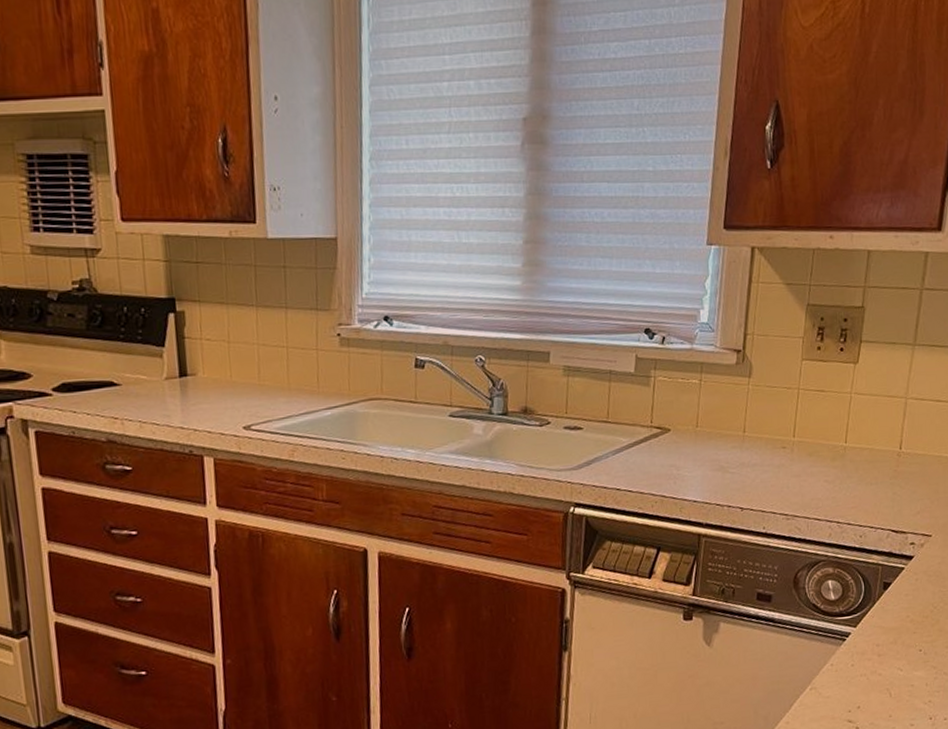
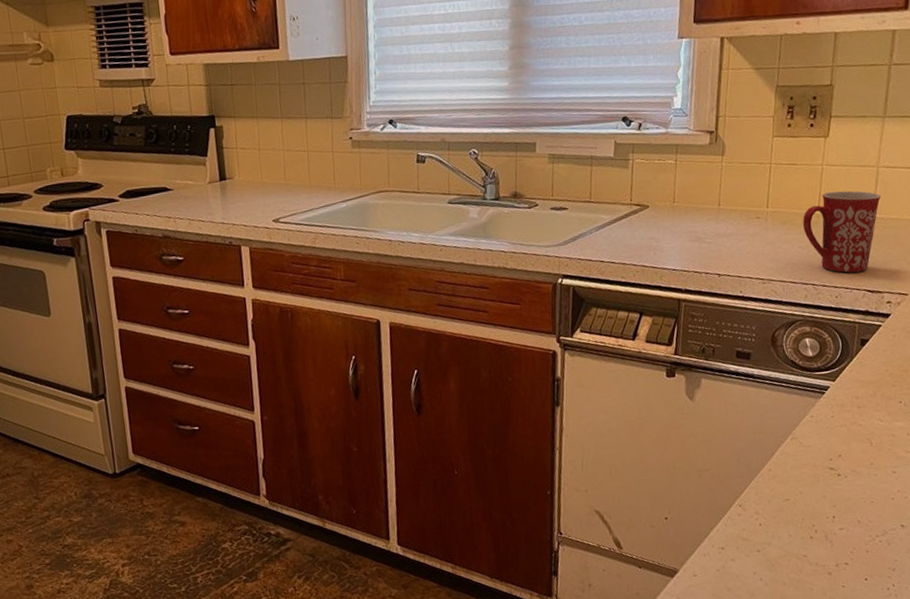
mug: none [829,422,908,511] -> present [803,190,881,273]

